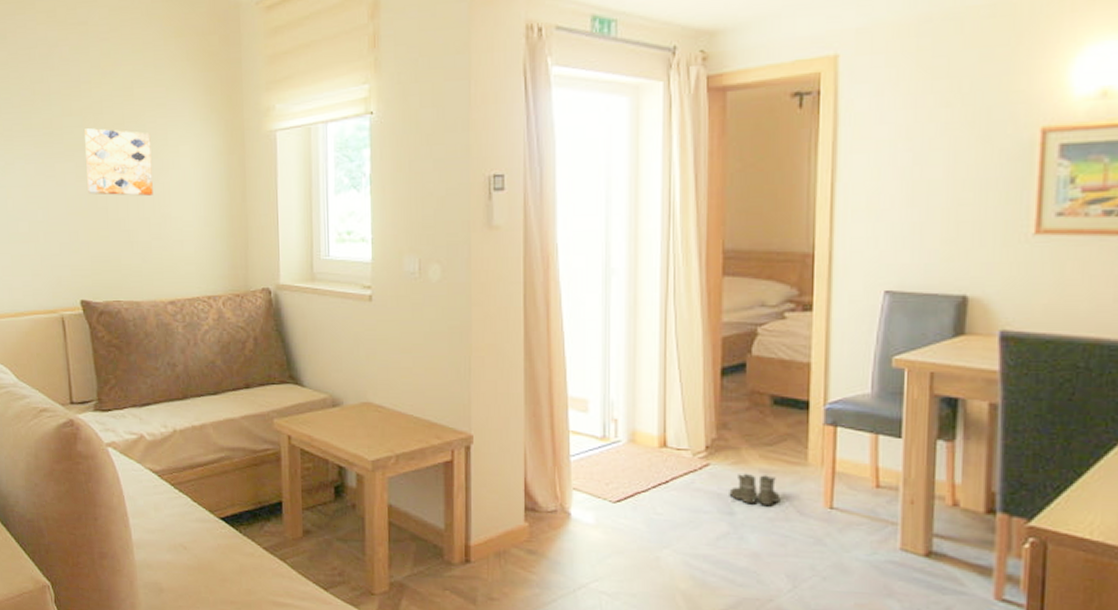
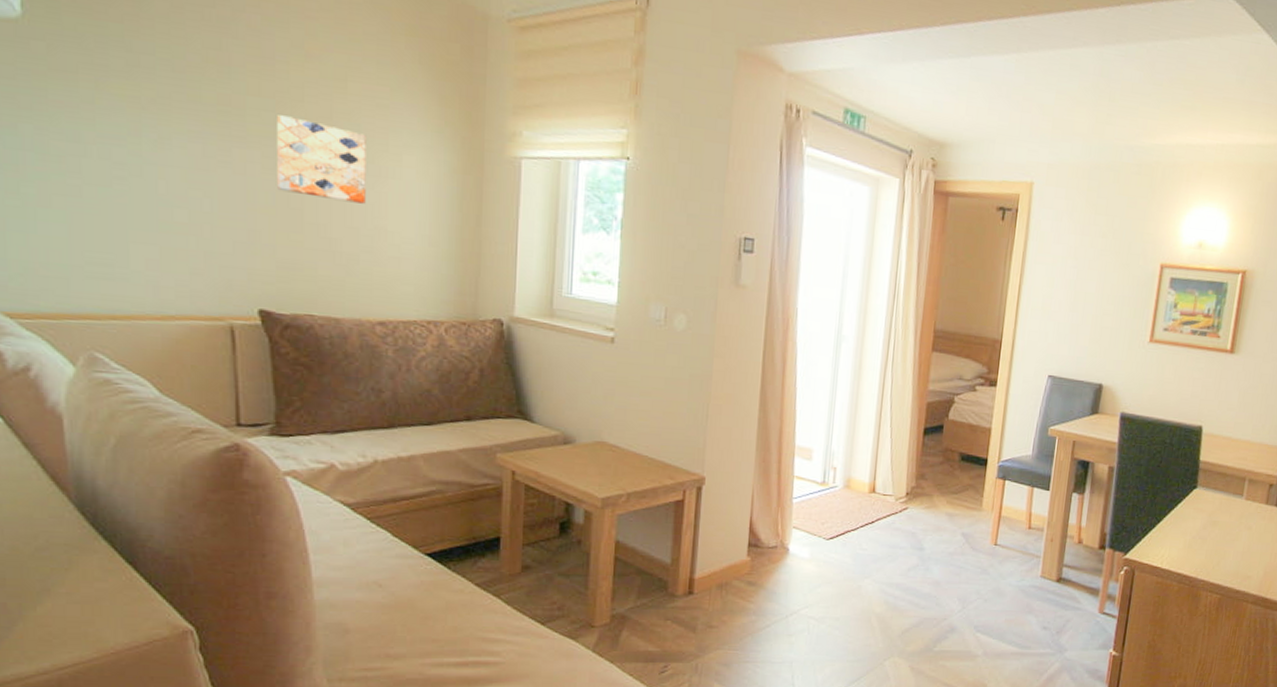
boots: present [729,474,781,505] -> none [921,517,960,542]

